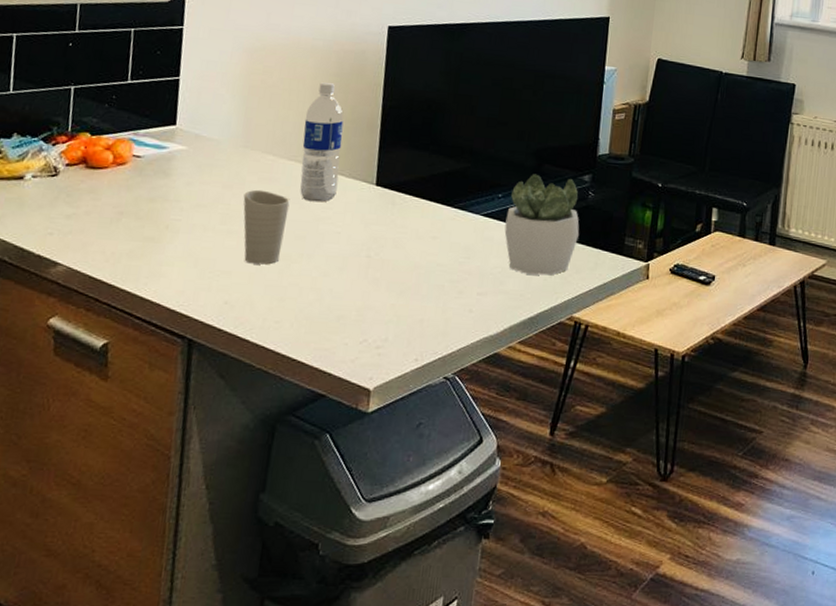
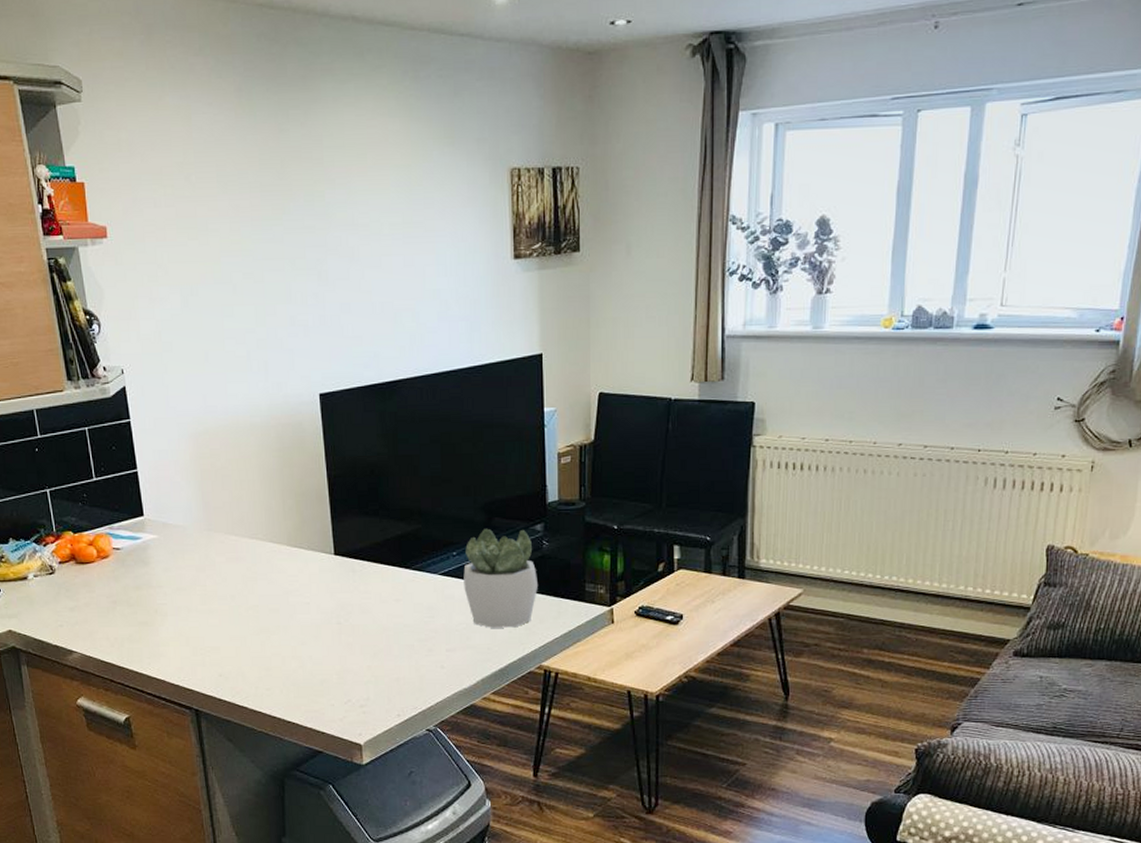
cup: present [243,189,290,265] -> none [216,569,260,639]
water bottle: present [300,82,344,202] -> none [257,459,299,576]

